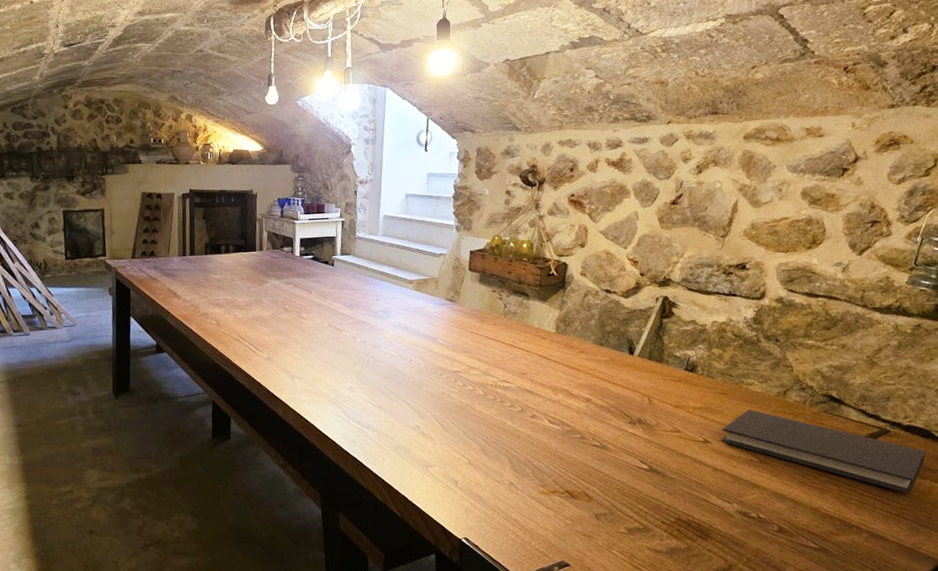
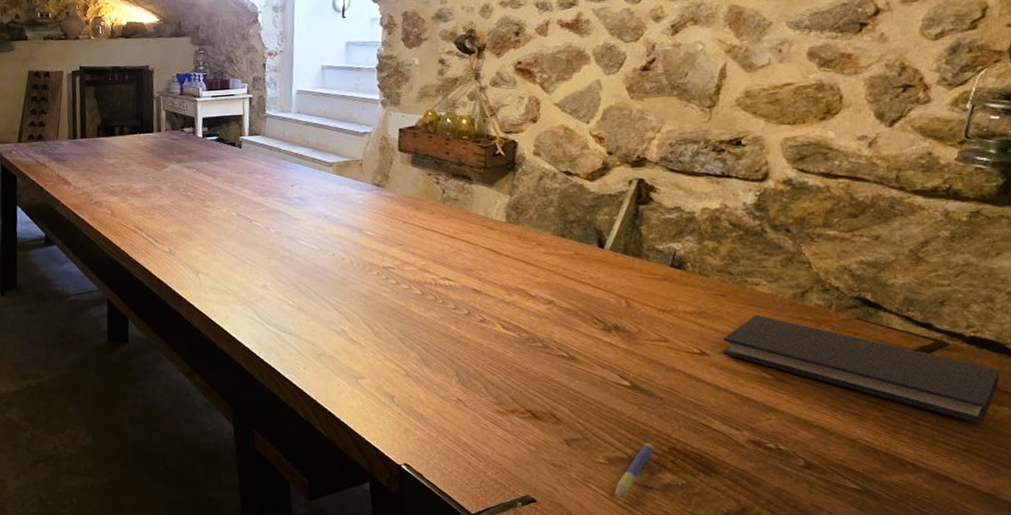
pen: none [632,515,664,561] -> present [615,443,654,498]

